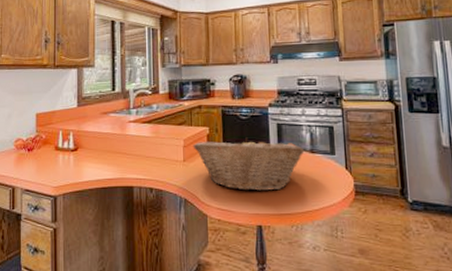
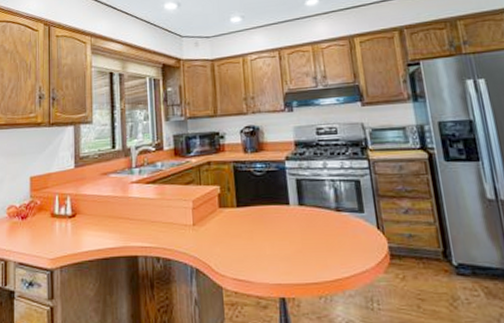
fruit basket: present [193,137,305,191] -> none [203,196,329,257]

